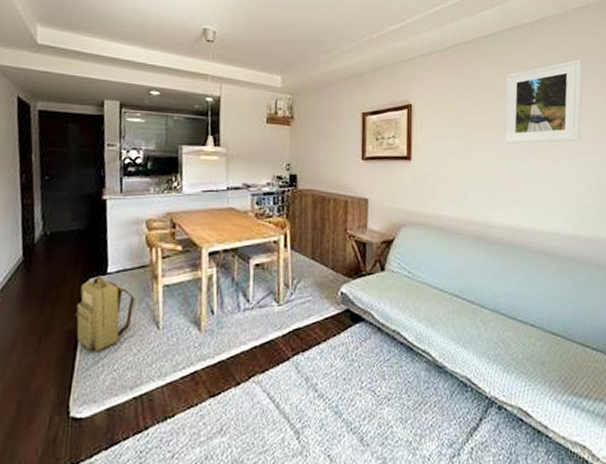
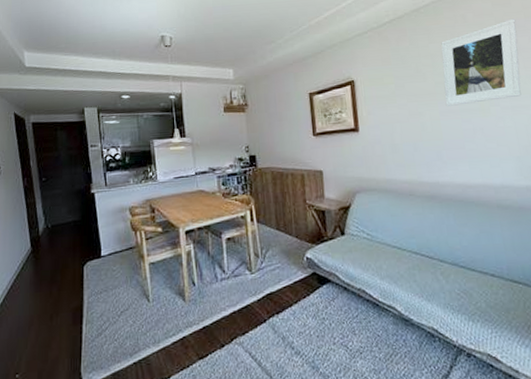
backpack: present [75,276,136,352] -> none [78,259,127,325]

